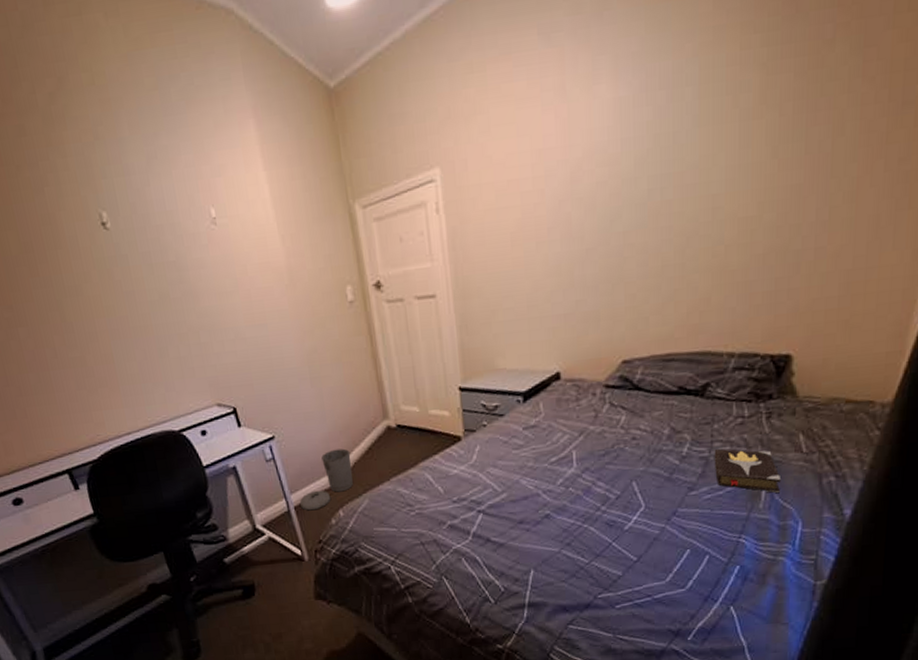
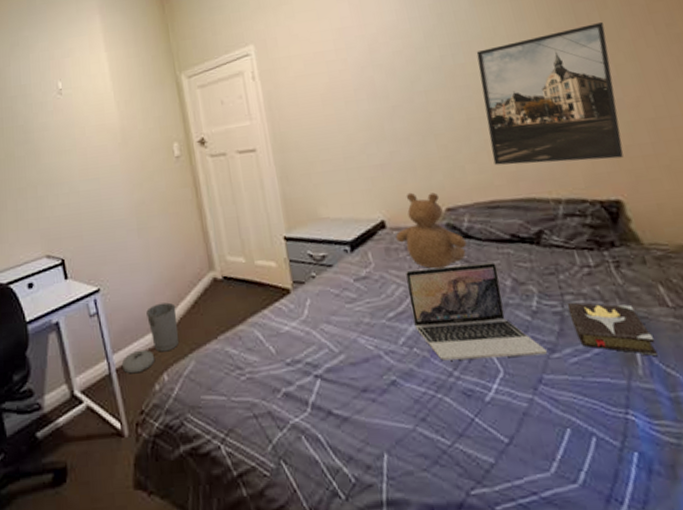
teddy bear: none [568,344,636,419] -> present [395,192,467,269]
laptop: none [572,413,686,498] -> present [406,262,547,361]
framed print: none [679,154,833,318] -> present [476,22,624,166]

